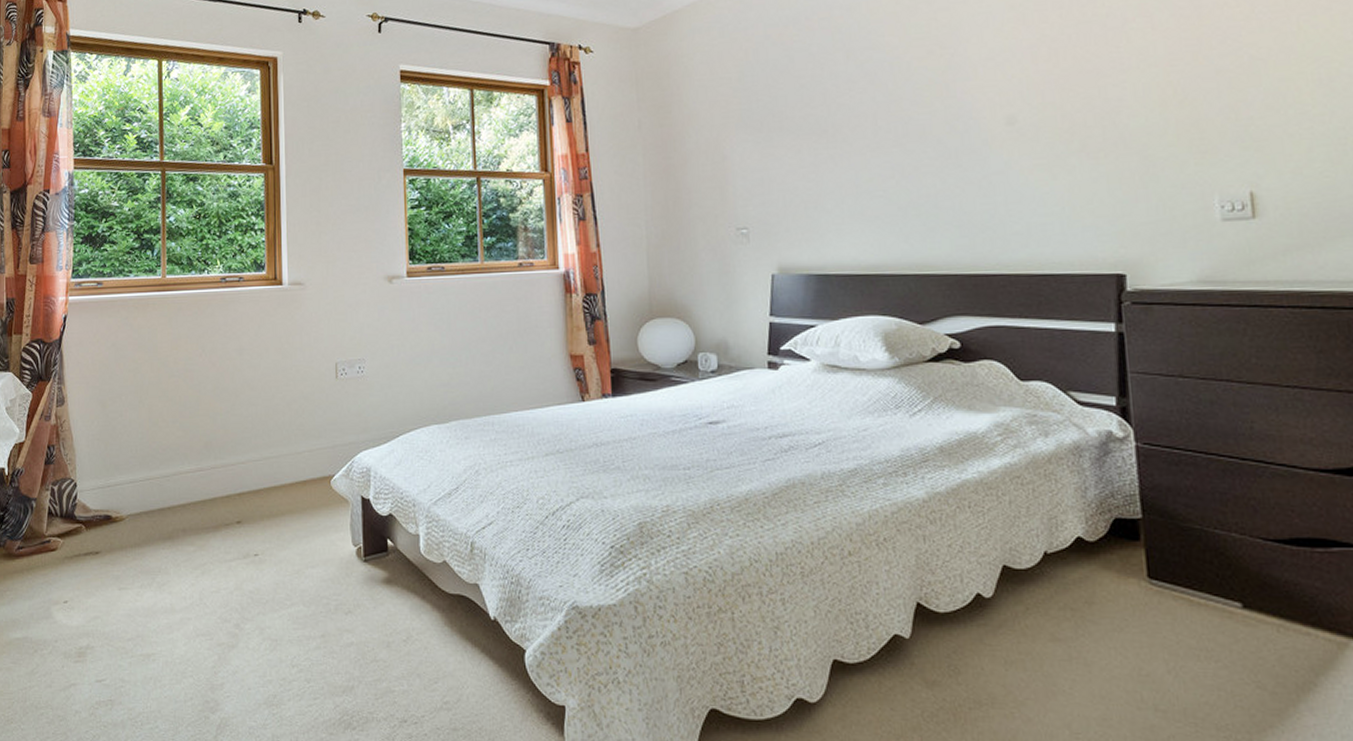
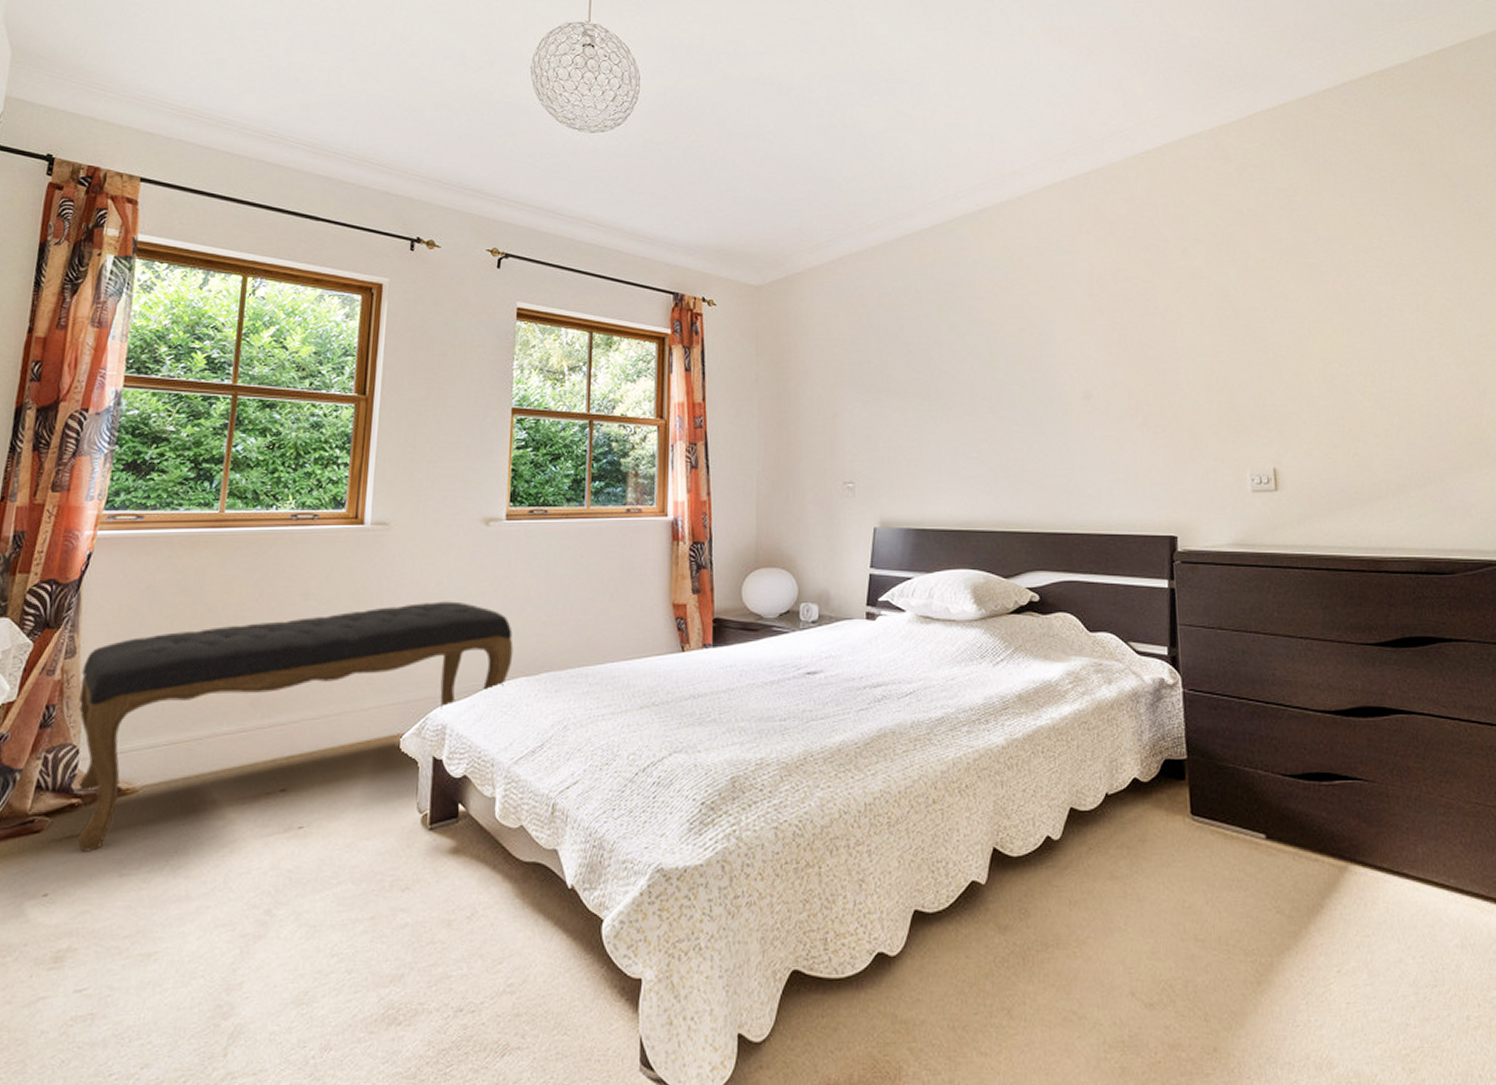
bench: none [71,354,424,568] -> present [74,601,514,852]

